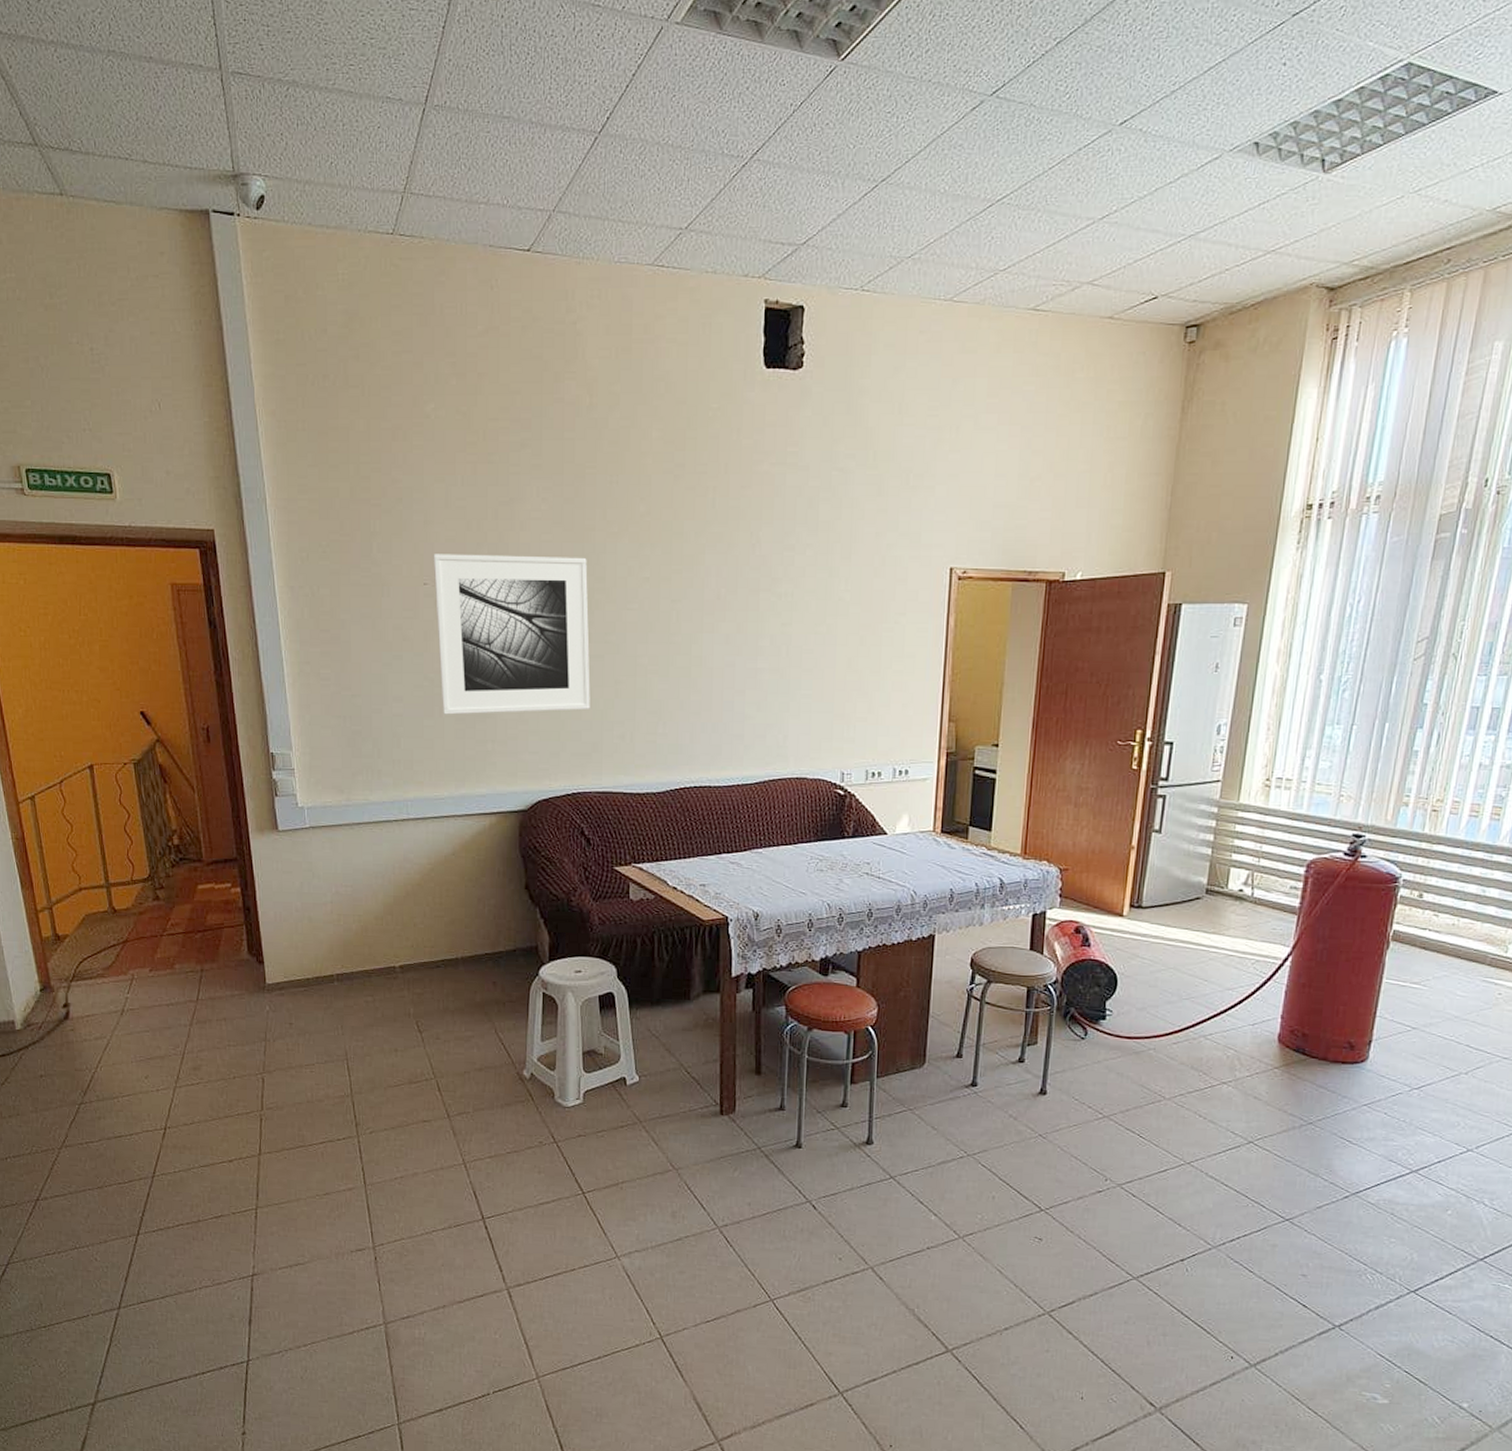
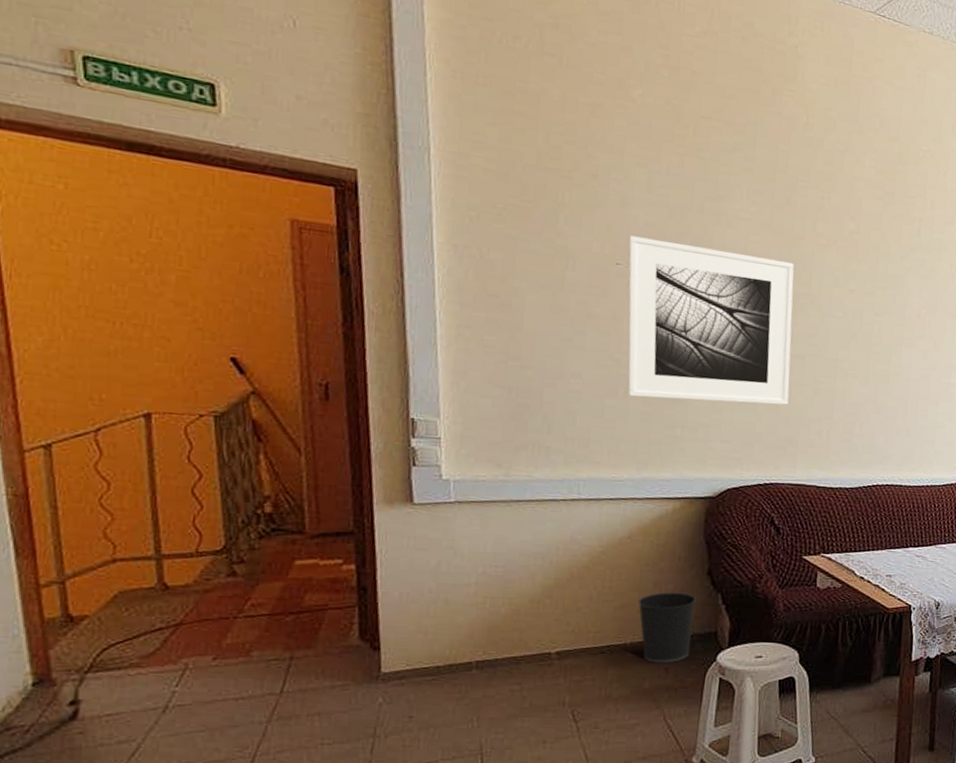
wastebasket: none [465,906,516,978] -> present [637,591,696,664]

